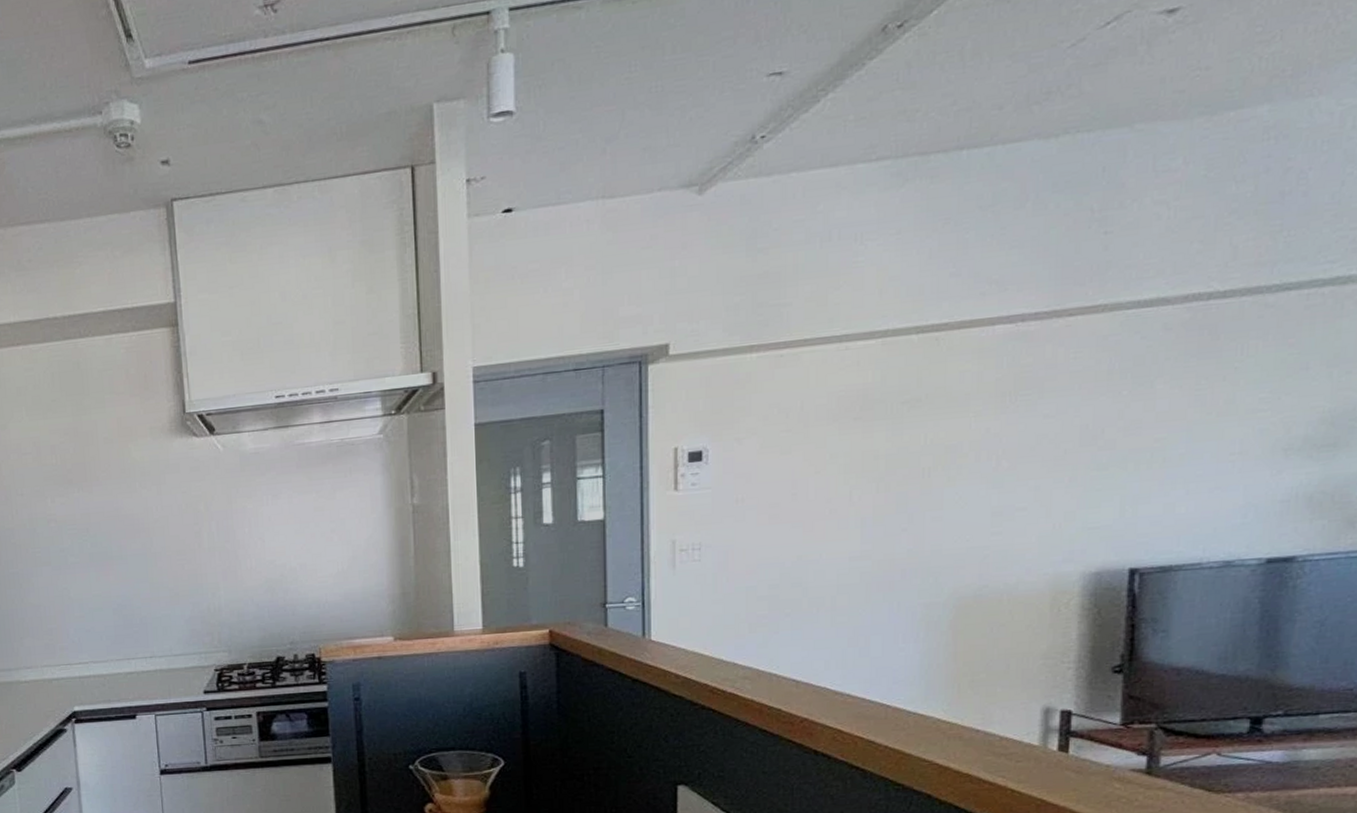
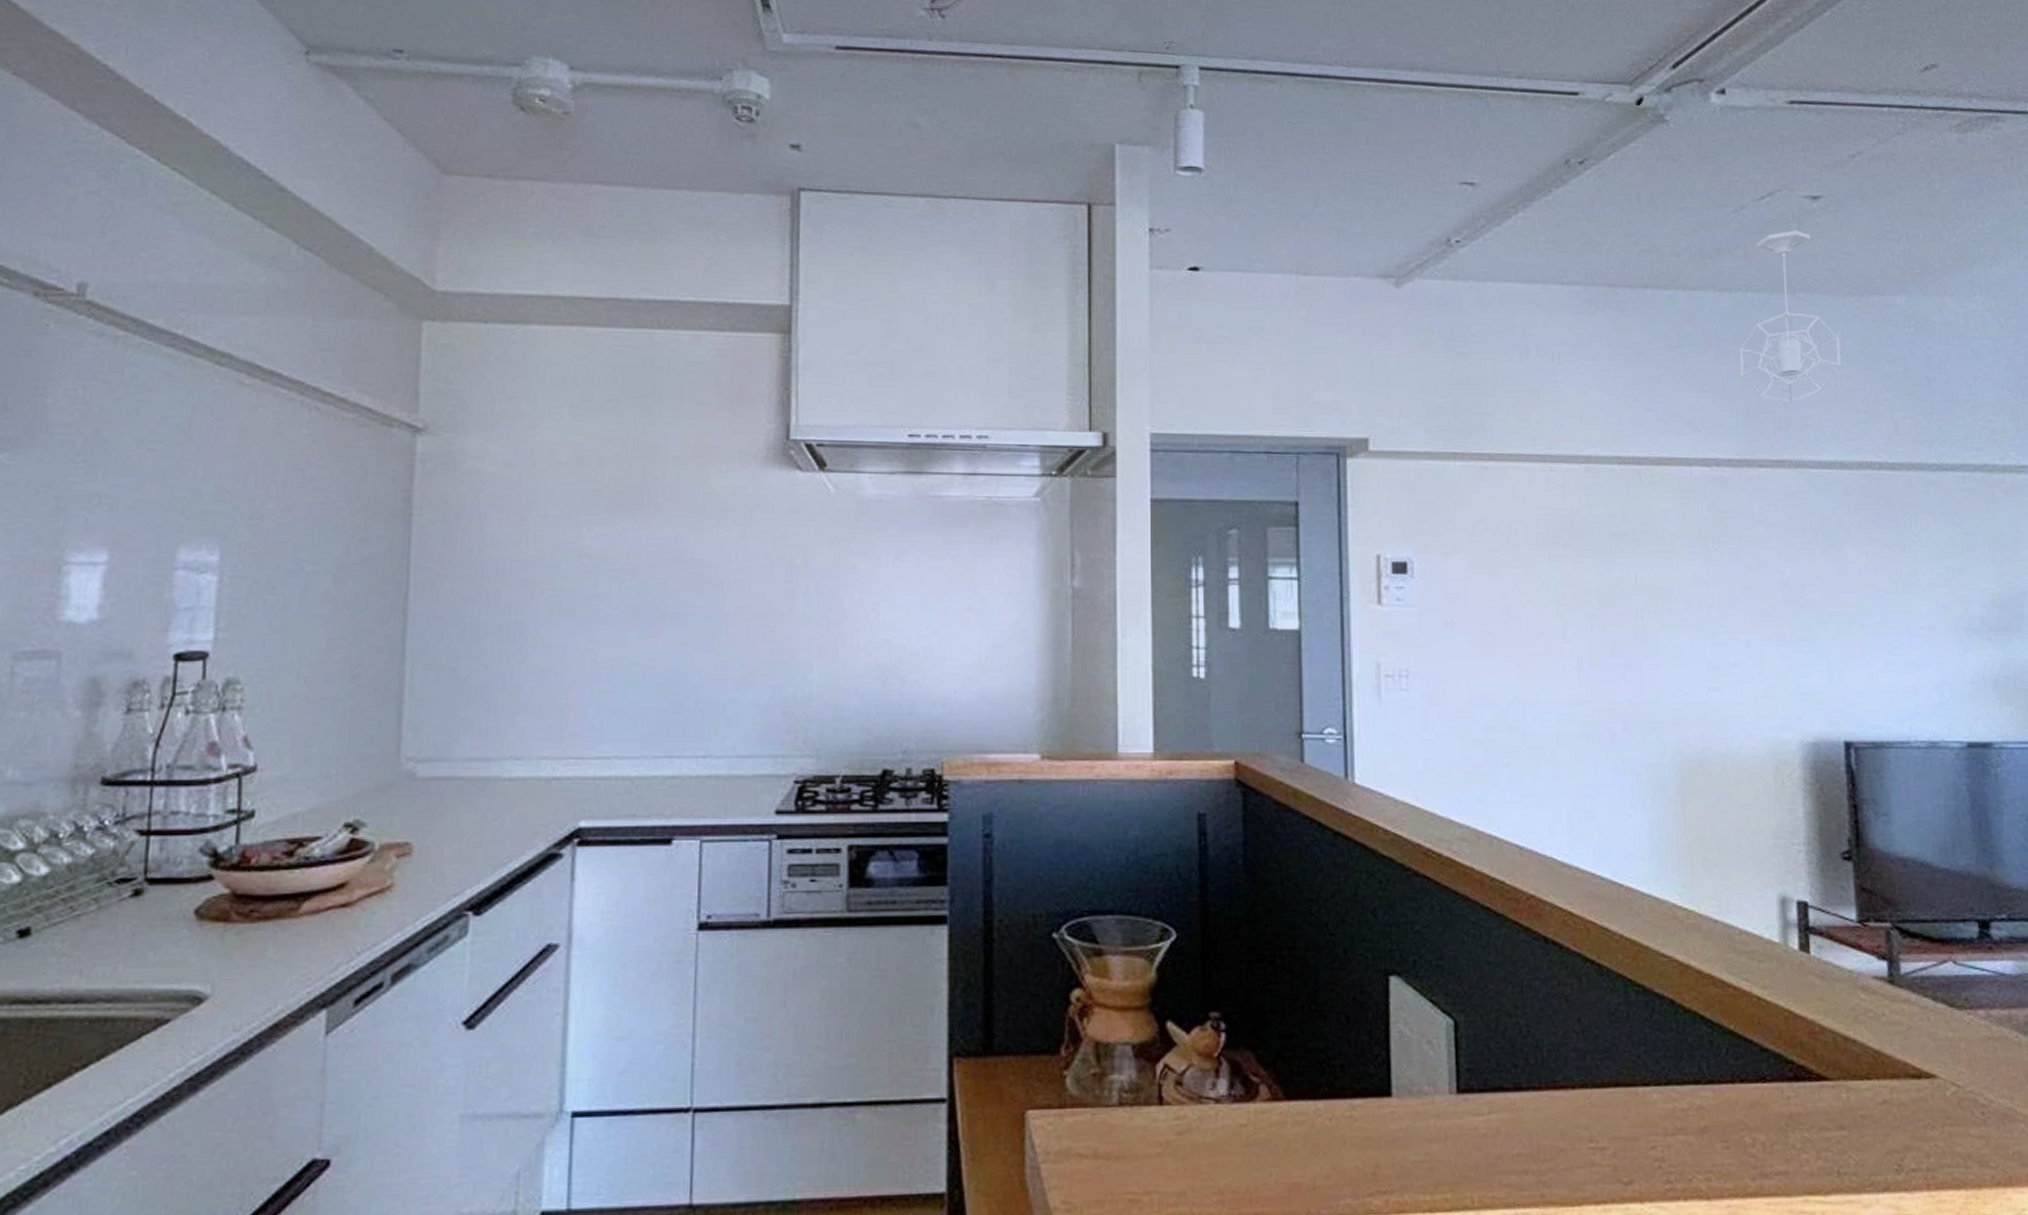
pendant light: none [1058,53,1180,245] -> present [1740,230,1841,403]

